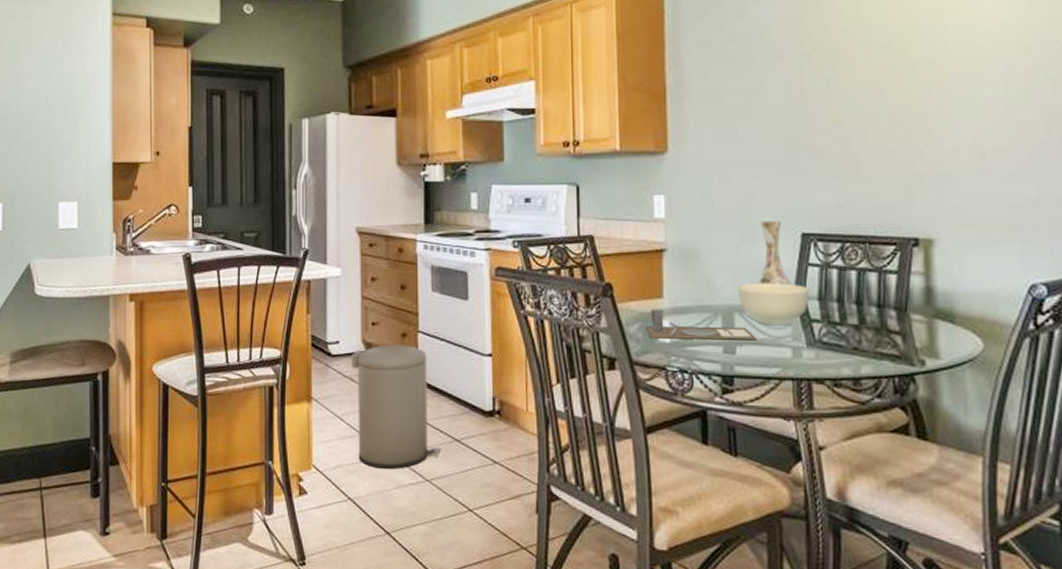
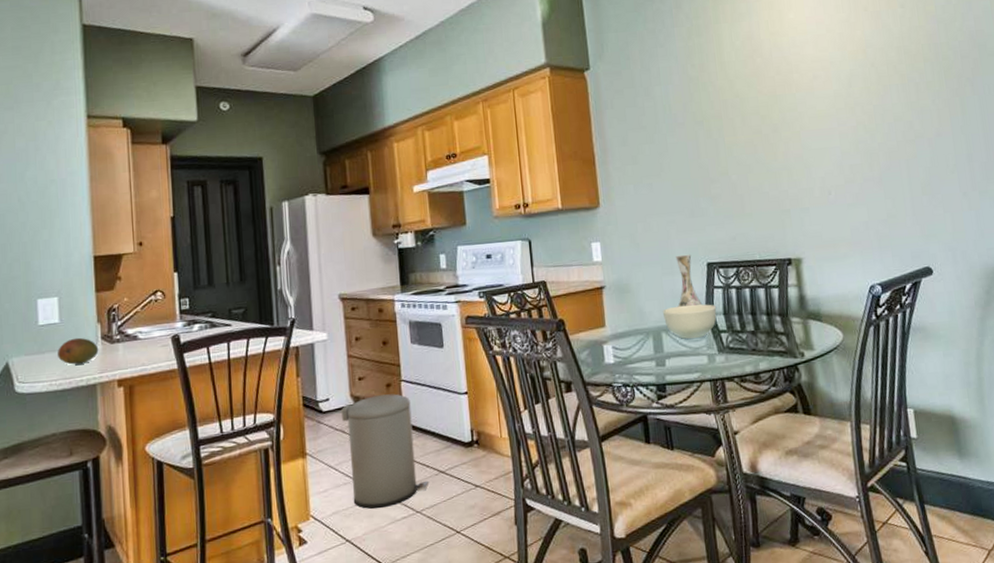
fruit: none [75,245,113,273] -> present [58,337,99,365]
place setting: present [646,308,757,341] -> none [593,335,681,362]

